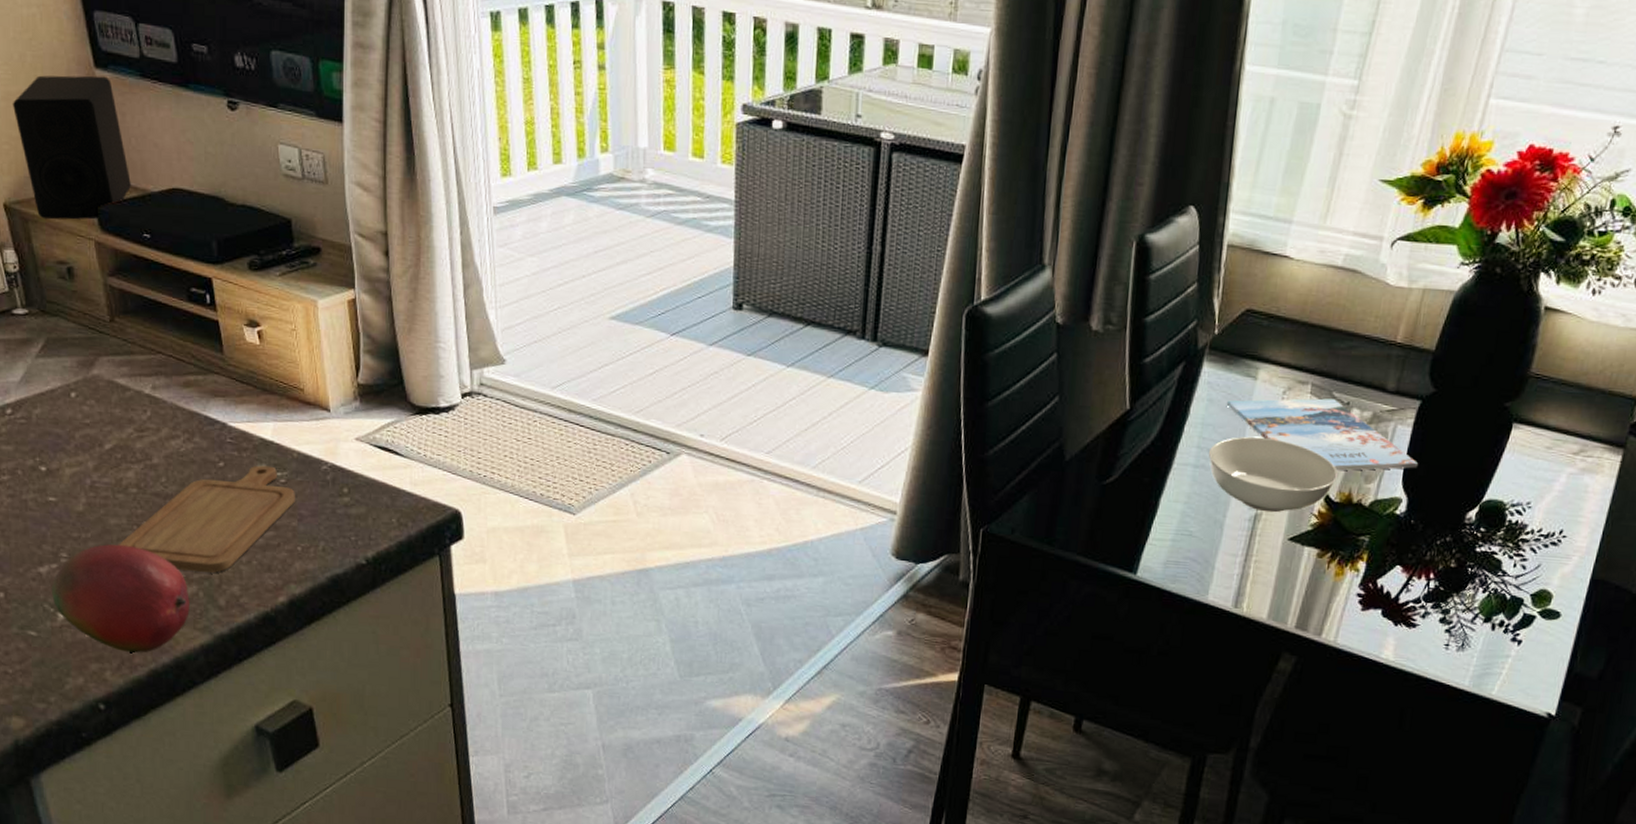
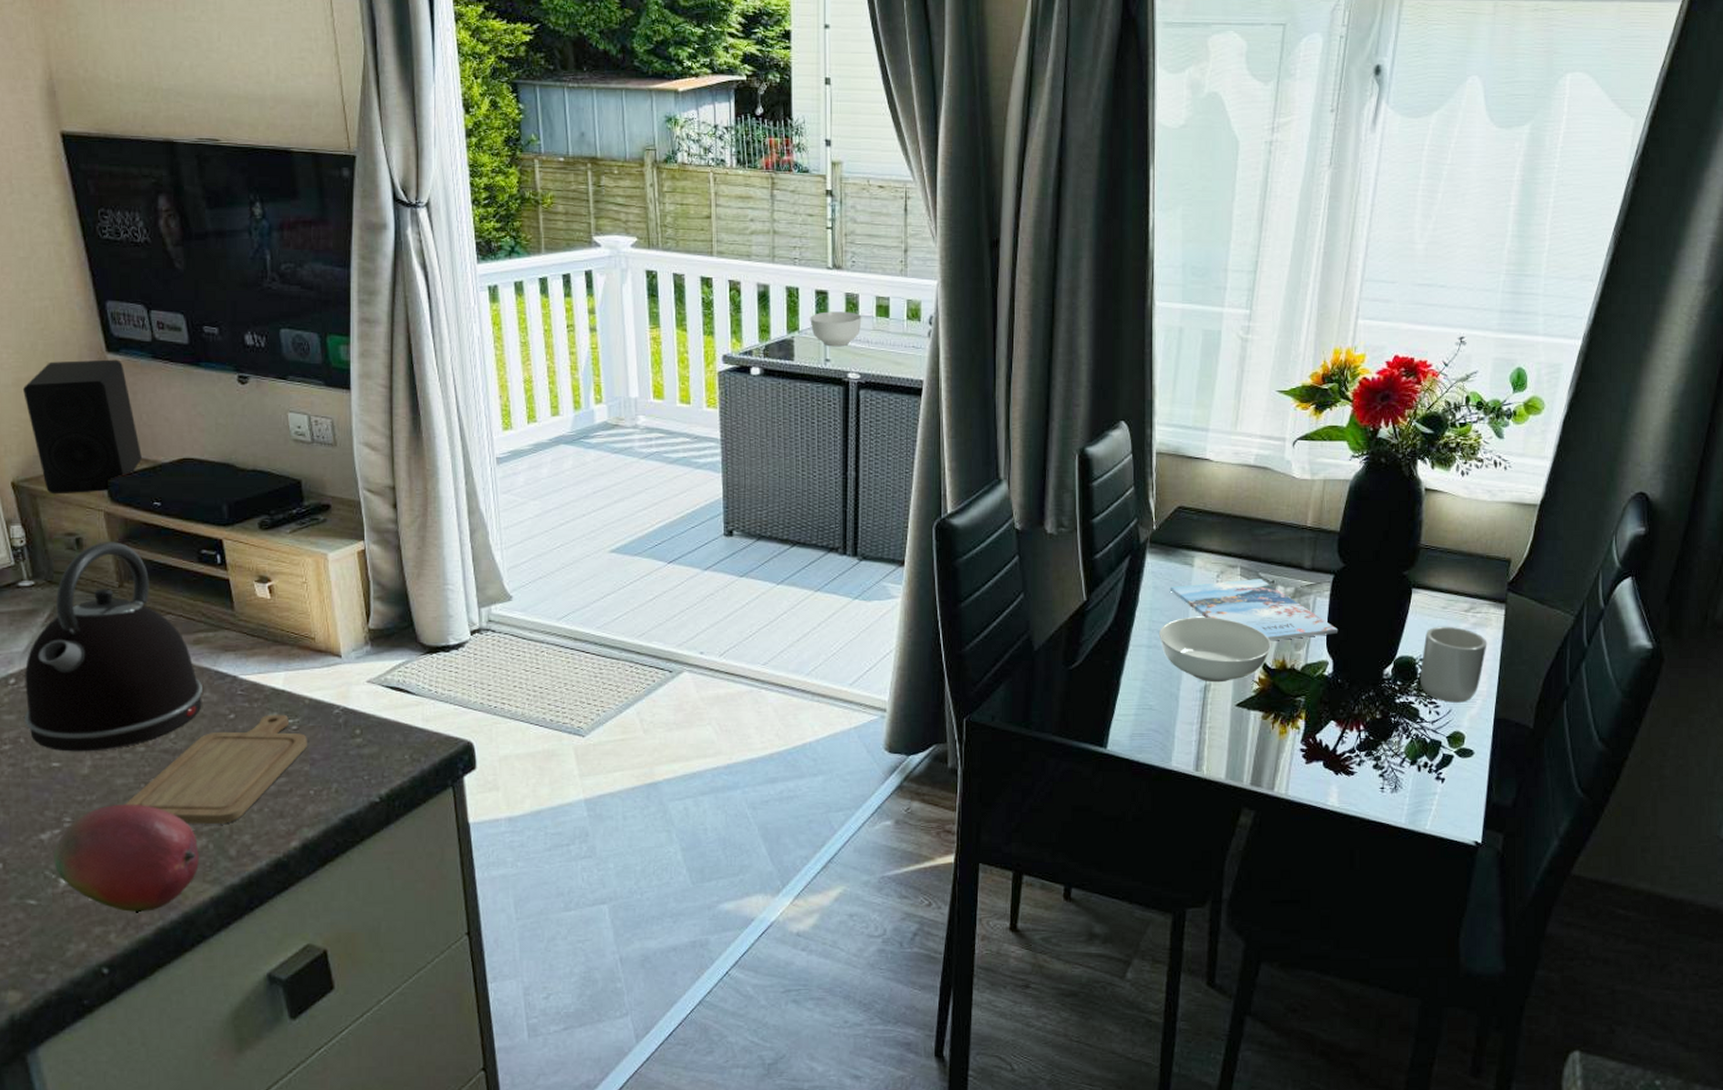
kettle: none [21,272,193,489] -> present [25,542,204,752]
bowl: none [842,59,901,101] -> present [810,311,862,347]
mug: none [1507,468,1595,558] -> present [1419,626,1487,703]

